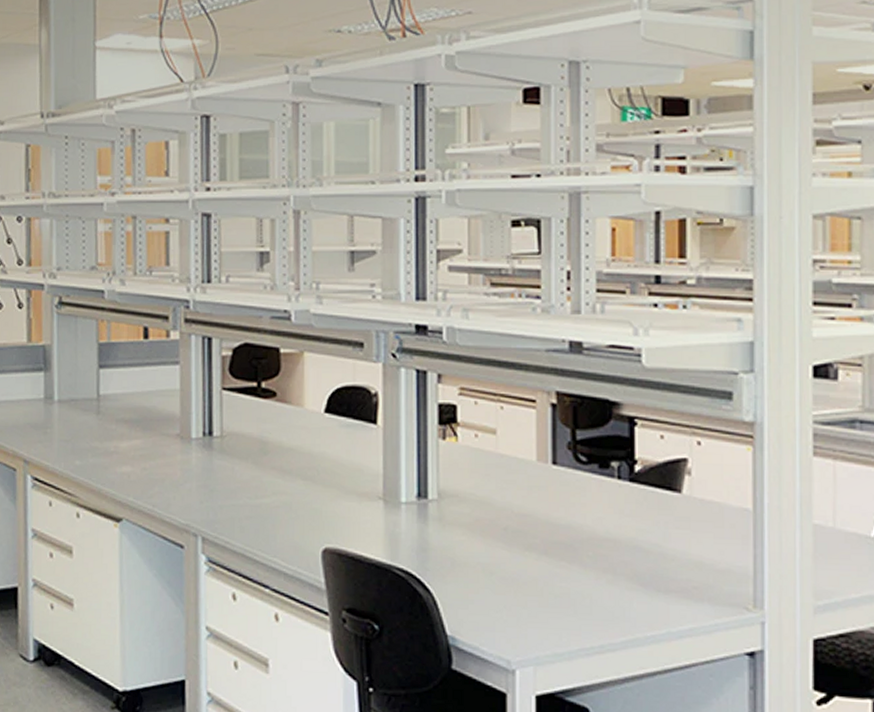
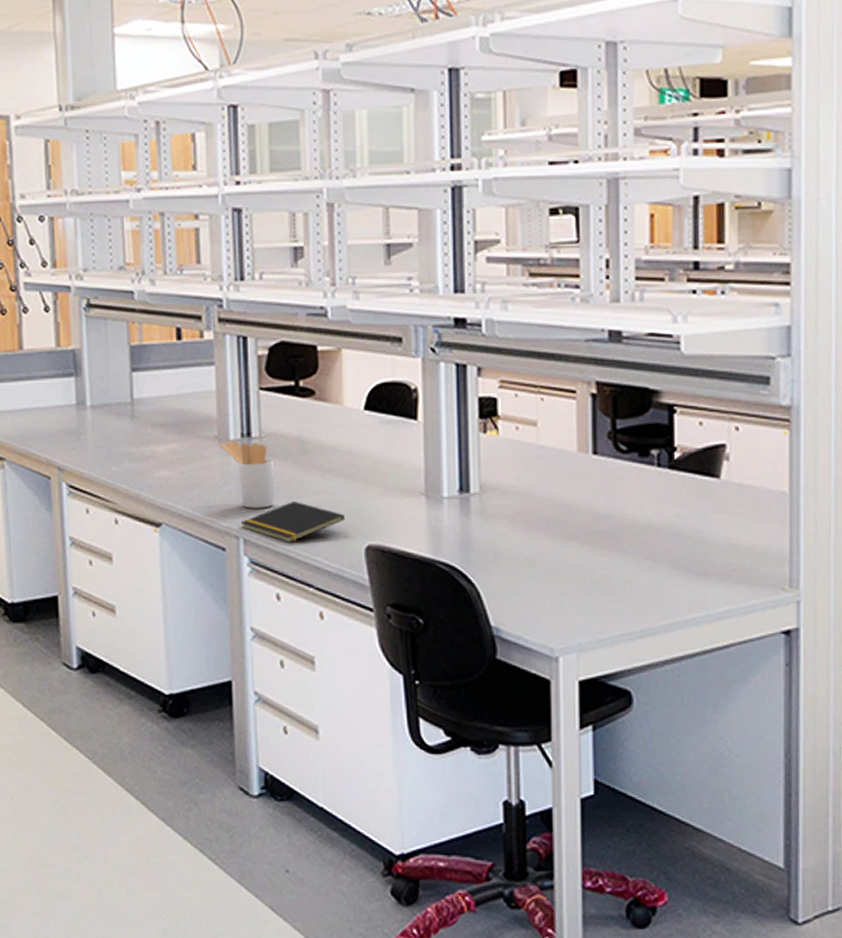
utensil holder: none [181,439,235,507] -> present [219,440,275,508]
notepad: none [199,500,303,542] -> present [240,501,346,542]

